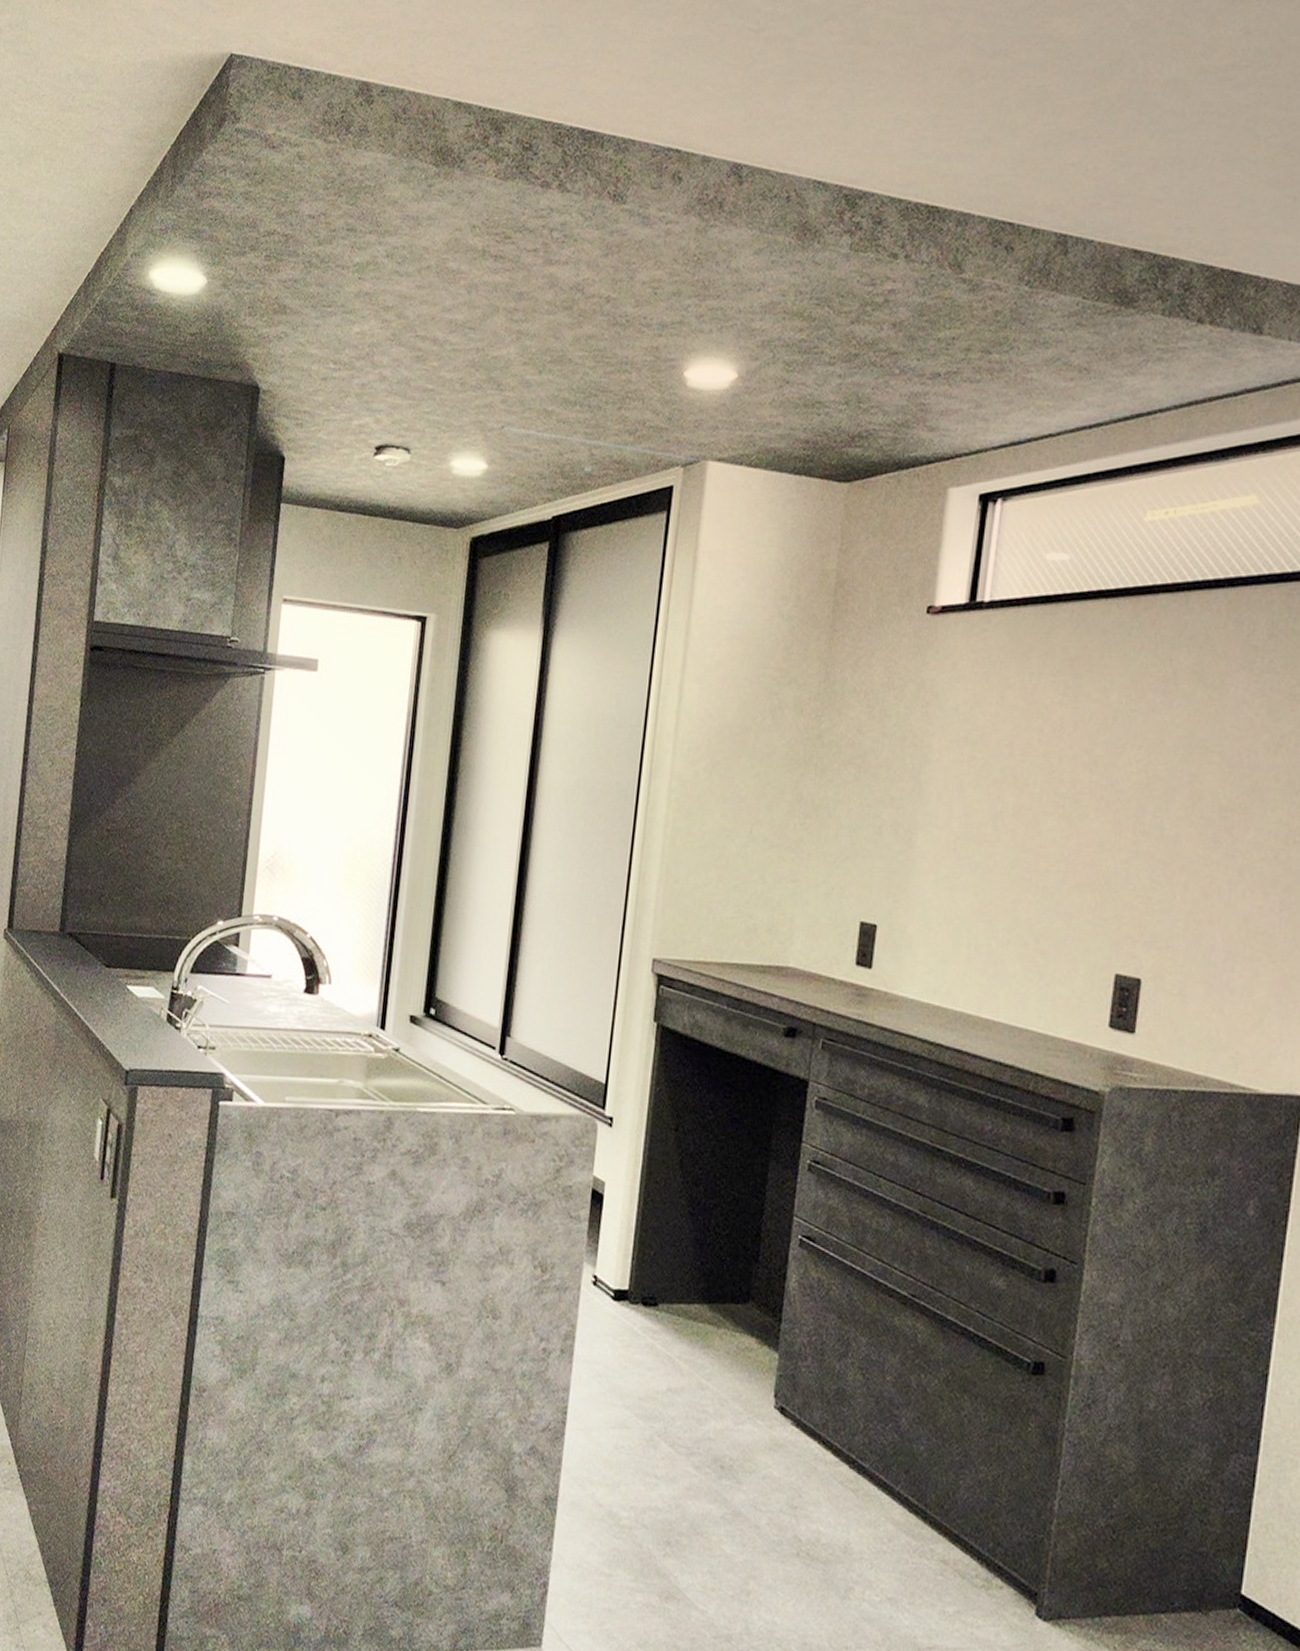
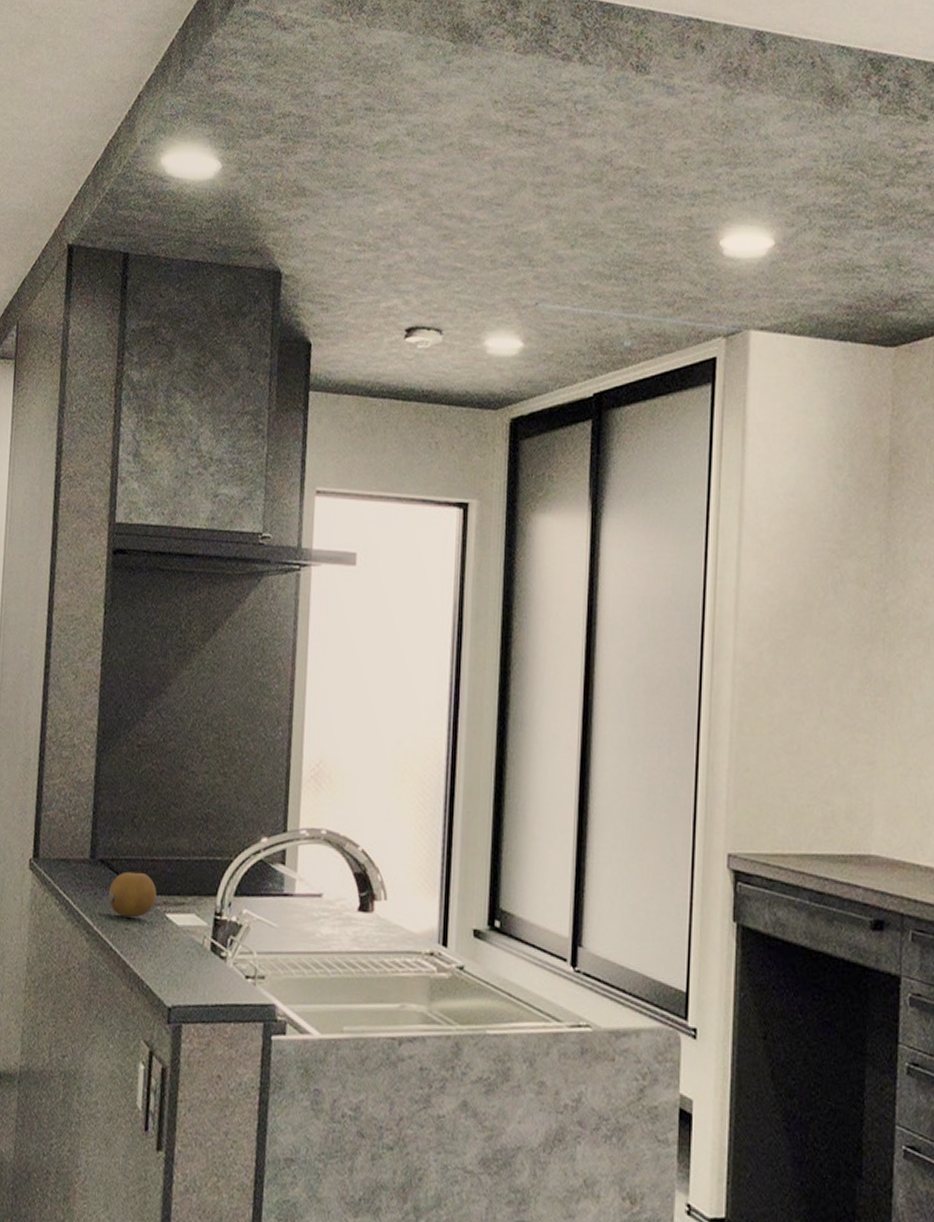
fruit: none [74,945,120,988] -> present [108,871,157,918]

